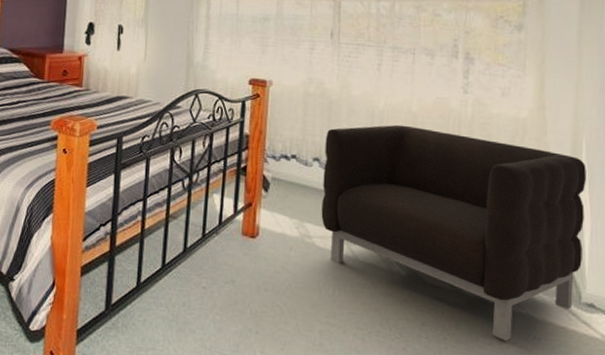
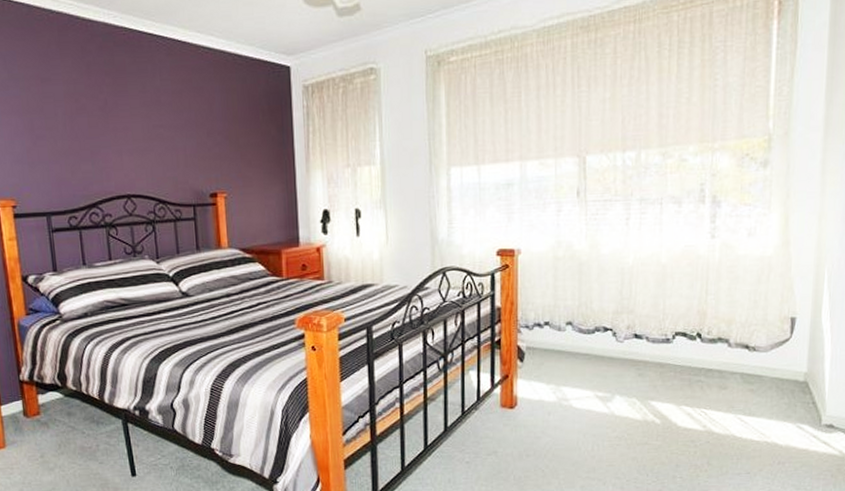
armchair: present [321,124,586,341] -> none [577,278,828,469]

